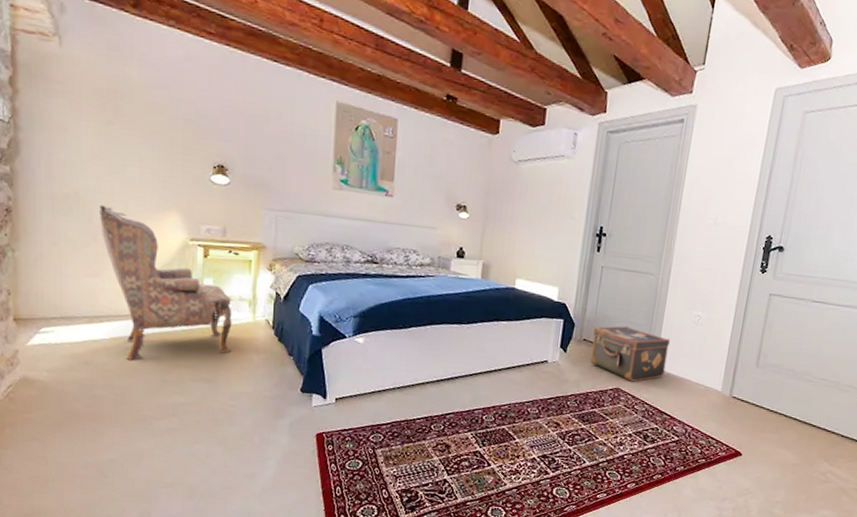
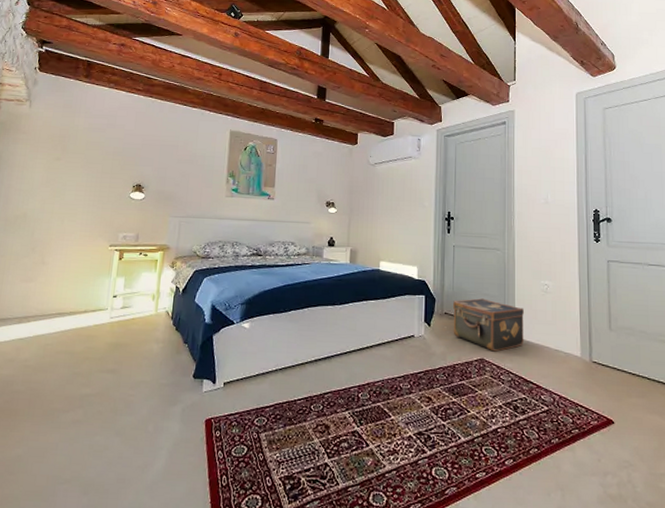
armchair: present [100,204,233,360] -> none [39,222,139,355]

